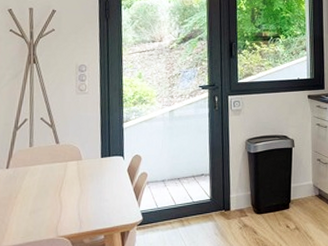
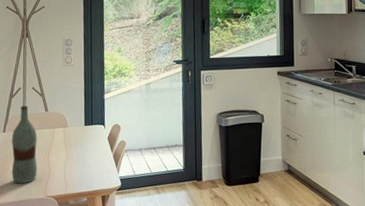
bottle: none [16,138,48,225] -> present [11,105,38,184]

